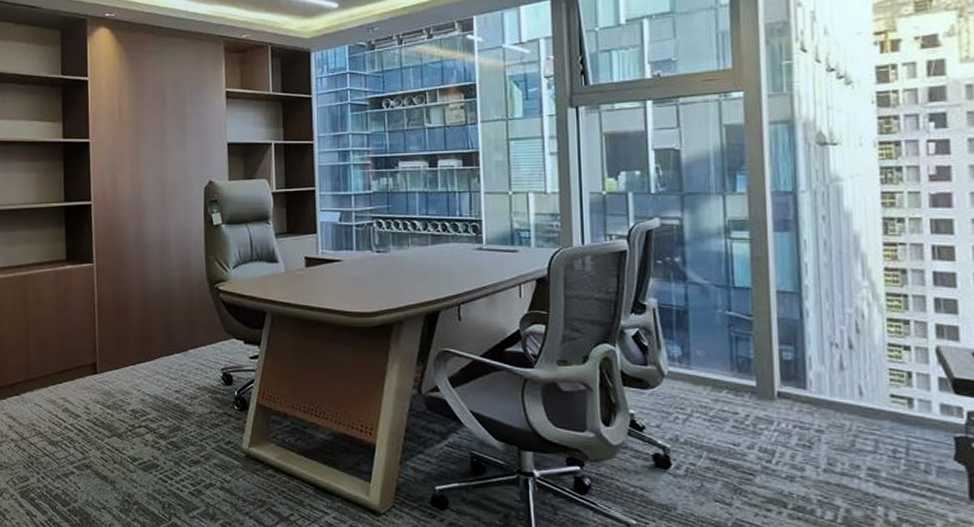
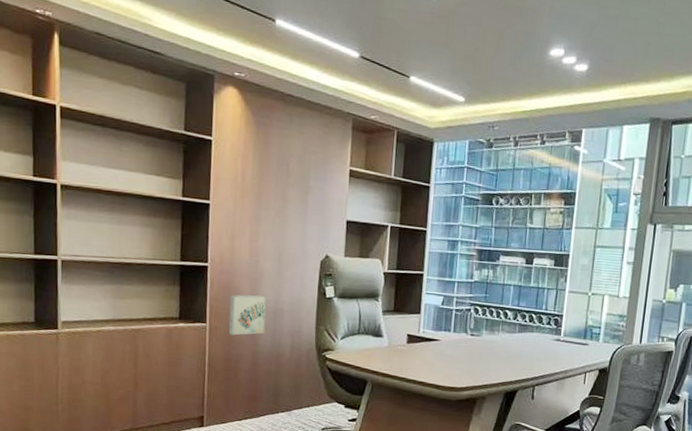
wall art: none [115,229,153,274] -> present [229,295,267,336]

